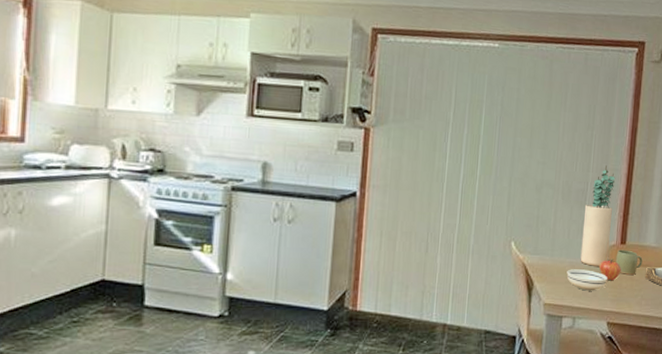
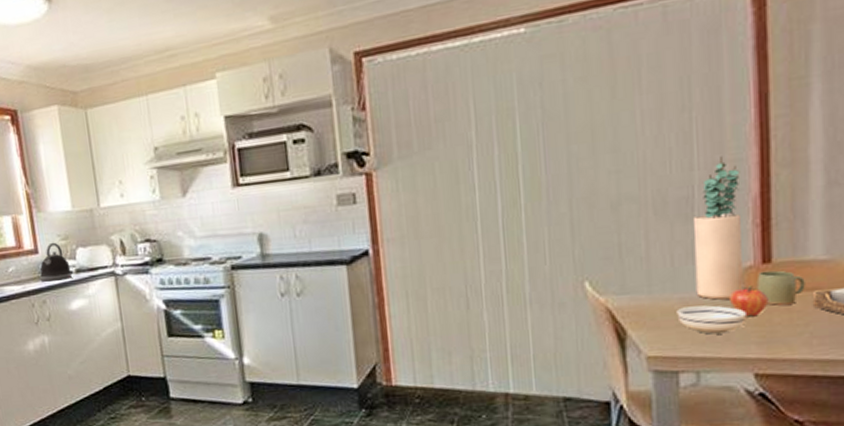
kettle: none [20,133,60,174] -> present [39,242,72,282]

